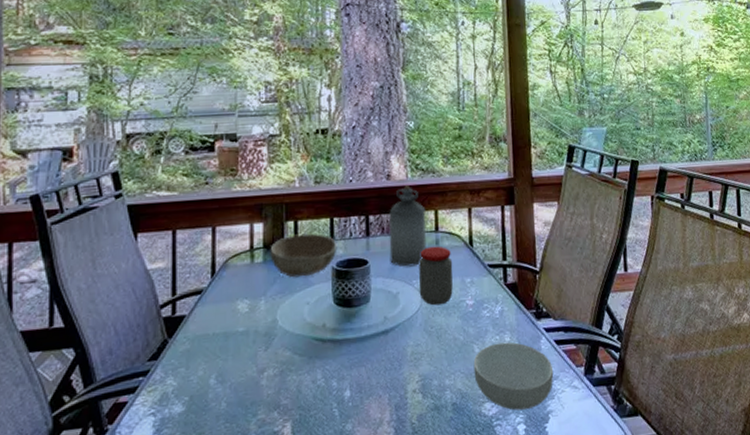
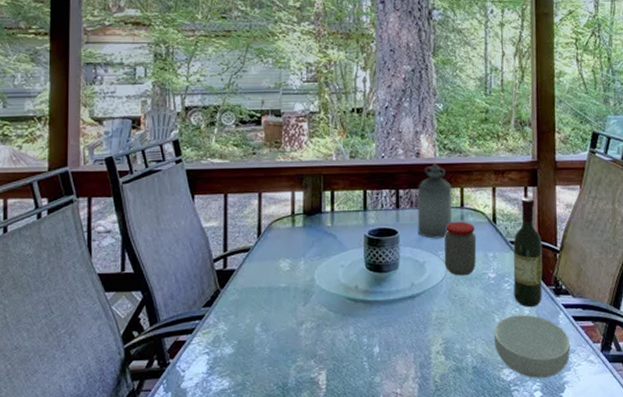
bowl: present [270,233,337,278] -> none [309,203,370,243]
wine bottle: none [491,216,523,335] -> present [513,197,543,308]

